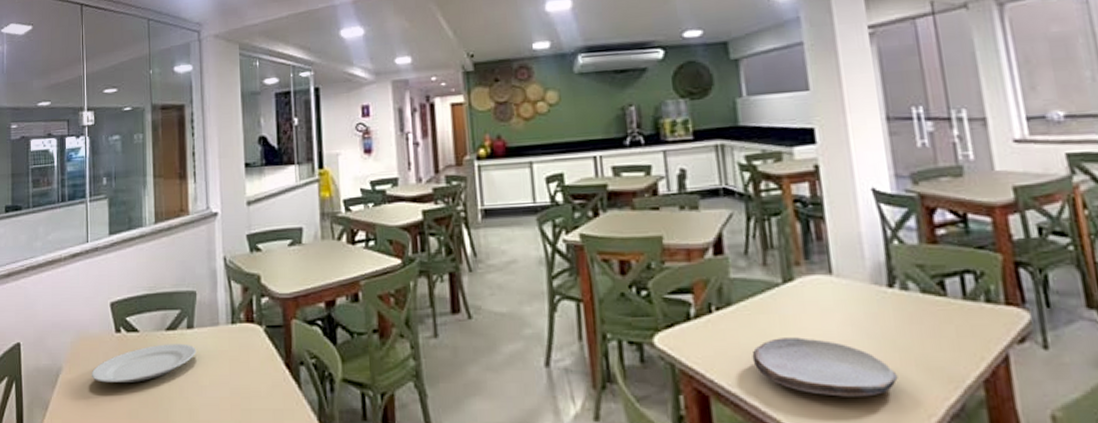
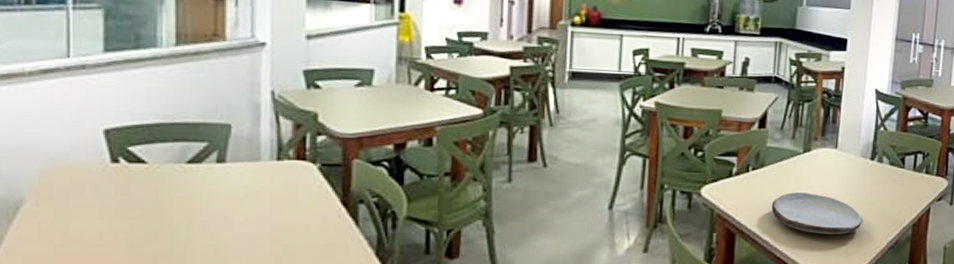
plate: present [91,343,196,383] -> none [71,177,228,217]

